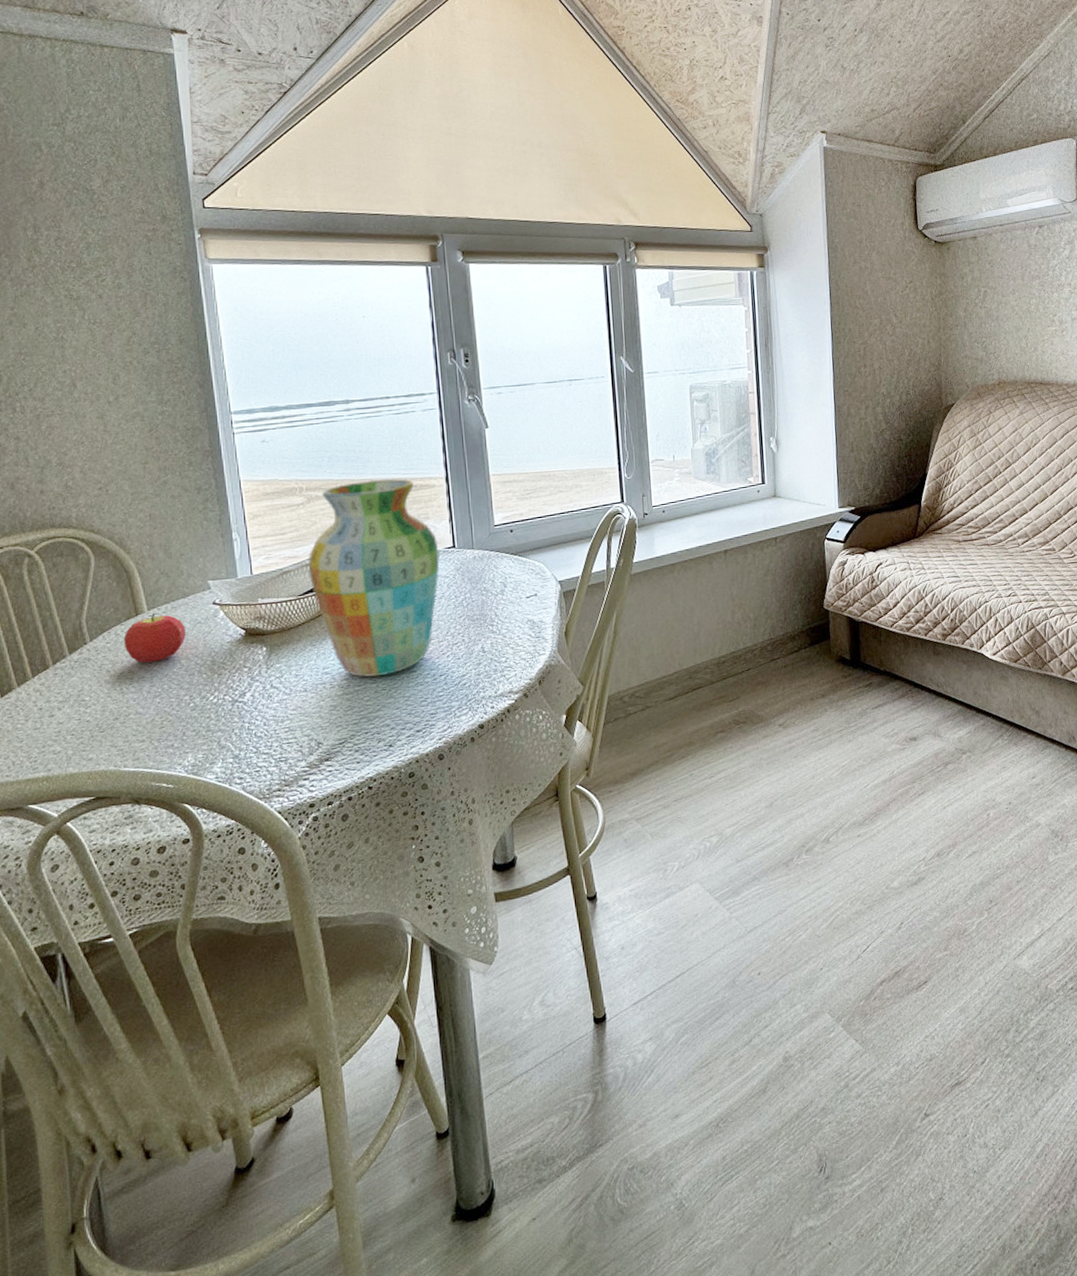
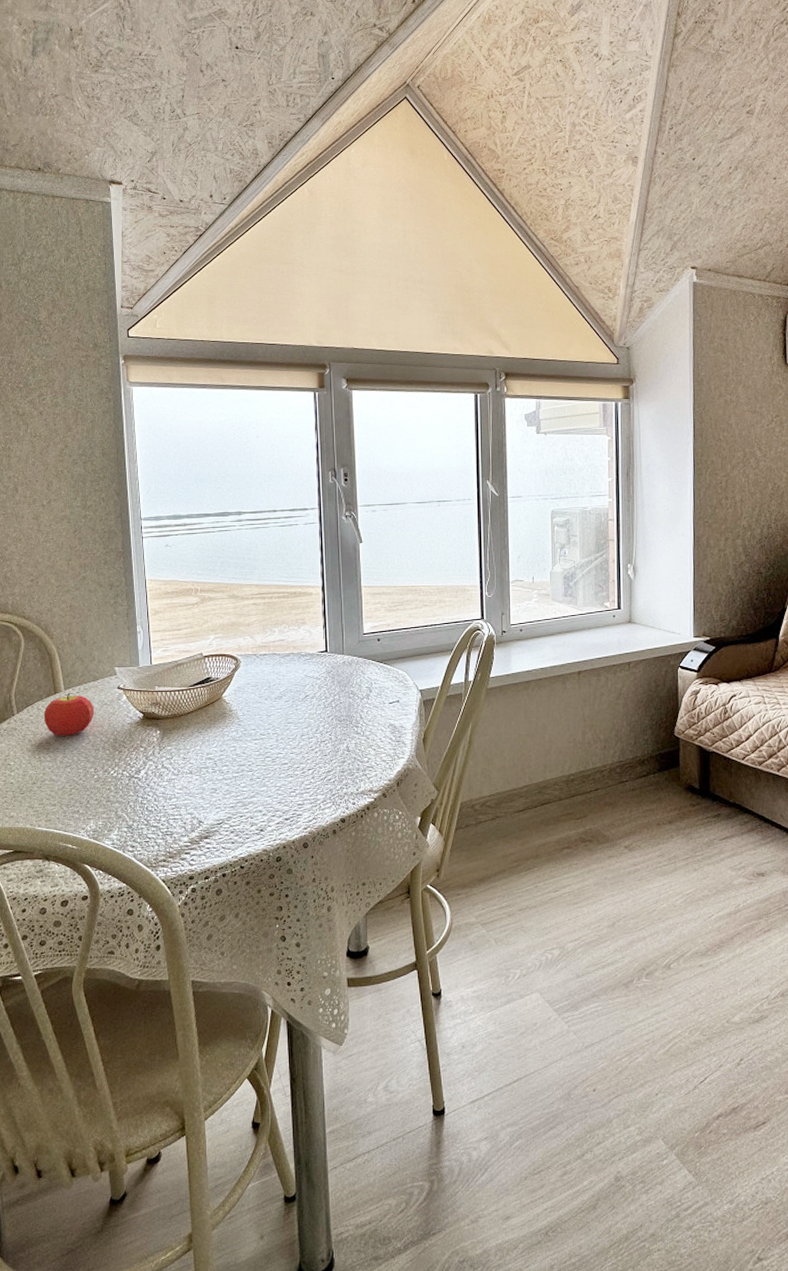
vase: present [308,479,440,677] -> none [199,586,313,765]

